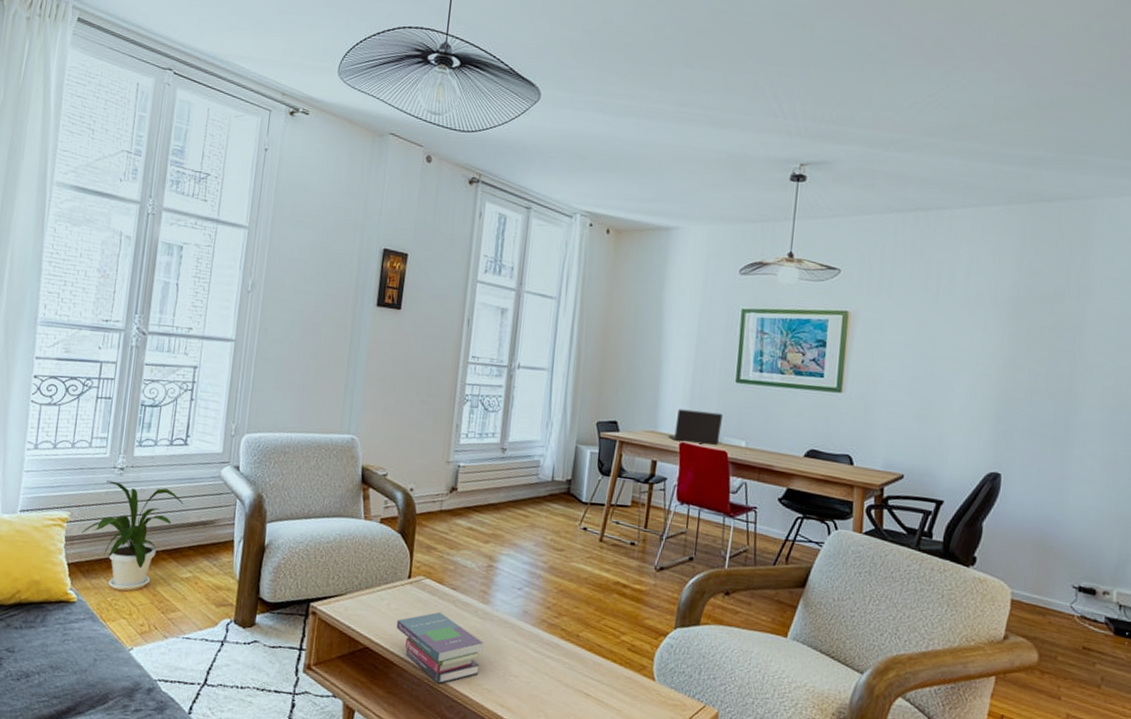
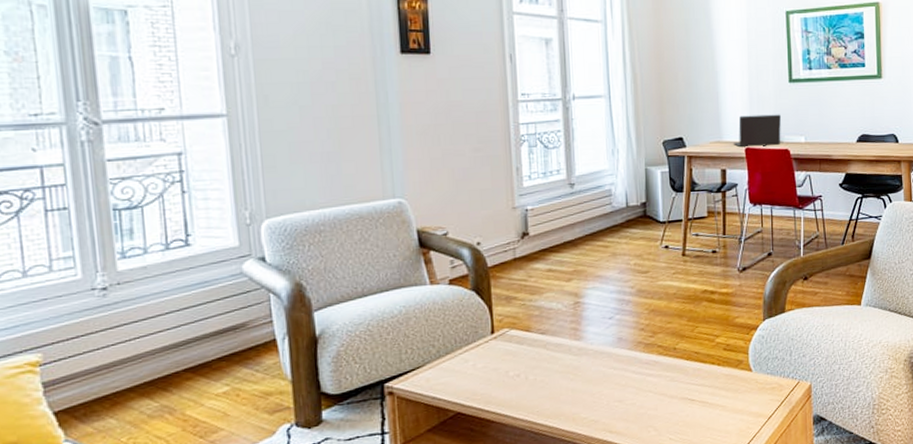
house plant: present [81,480,184,592] -> none [64,300,200,428]
books: present [396,611,484,684] -> none [487,359,583,429]

